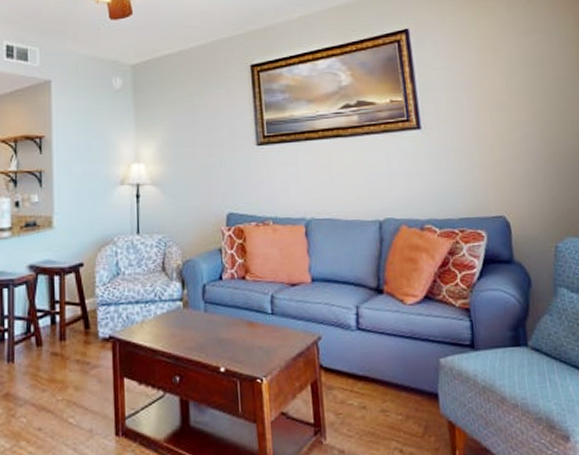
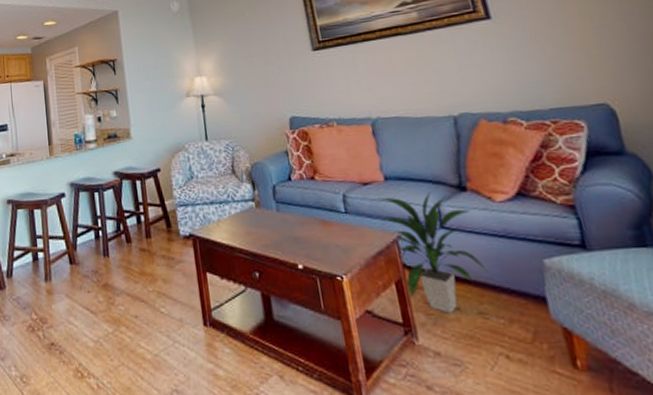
indoor plant: none [302,293,394,412] -> present [378,190,489,314]

